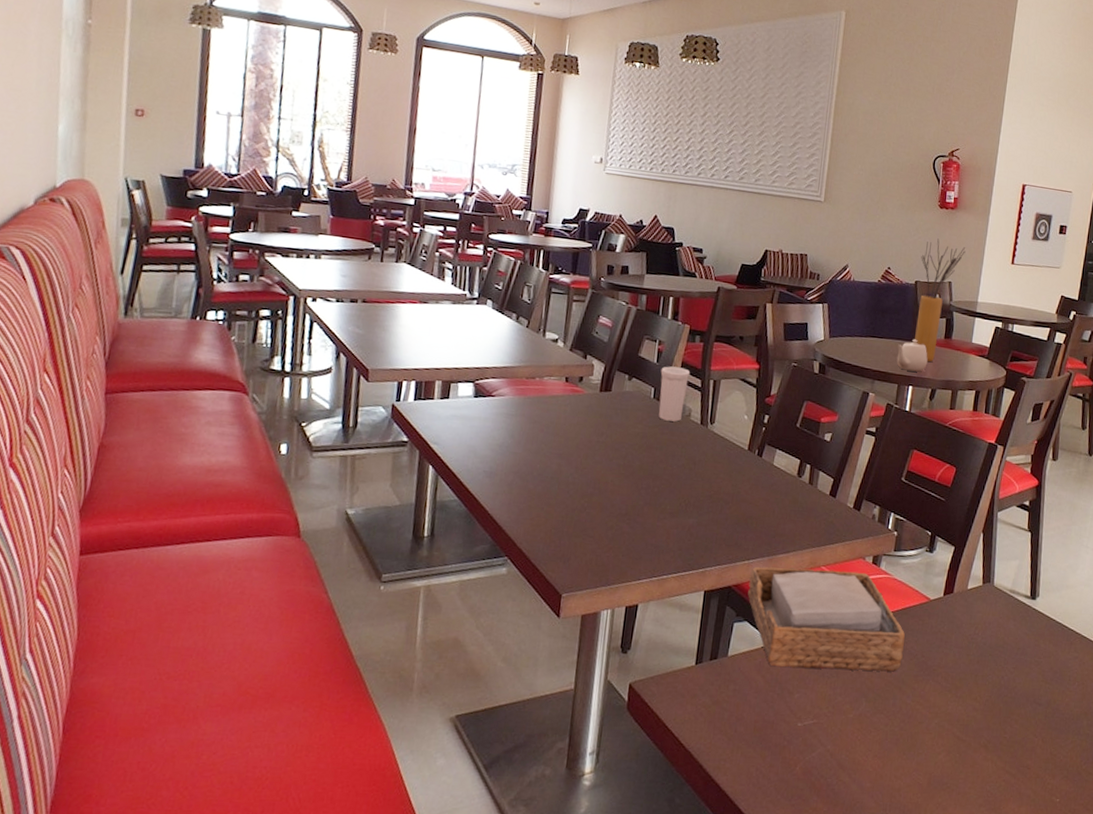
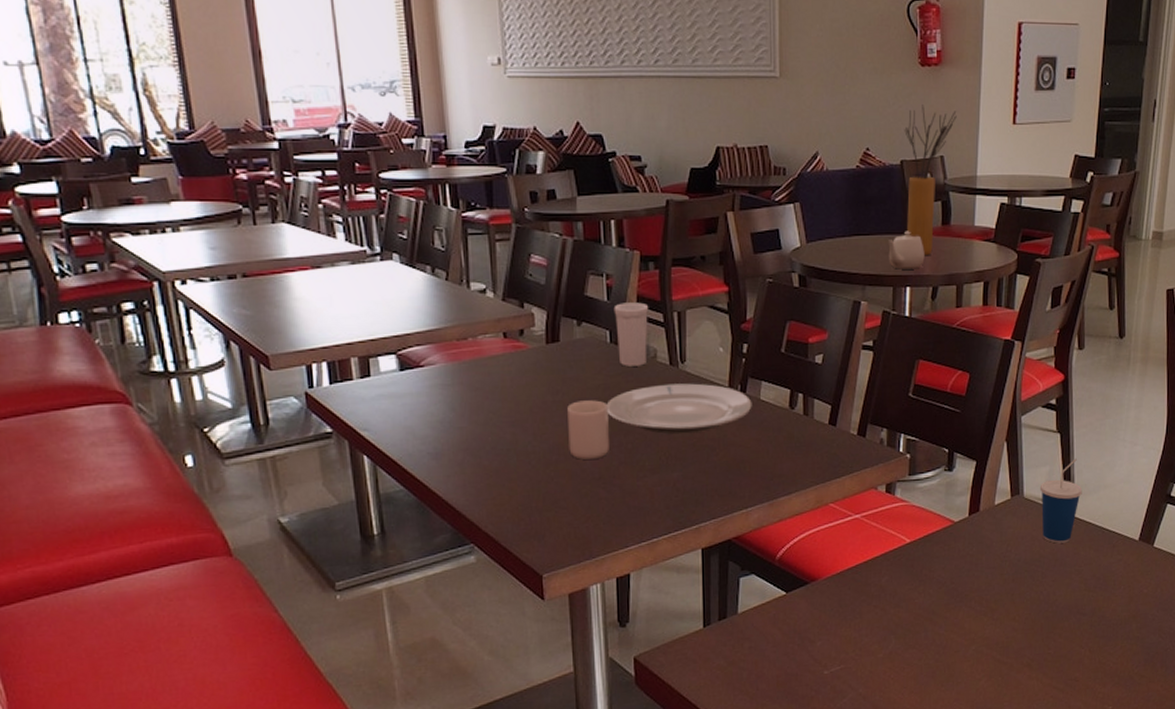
cup: none [603,444,643,497] -> present [567,400,611,460]
plate: none [641,440,766,487] -> present [606,383,752,435]
napkin holder: present [748,566,905,672] -> none [750,503,931,618]
cup: none [1008,557,1047,634] -> present [1039,458,1082,543]

